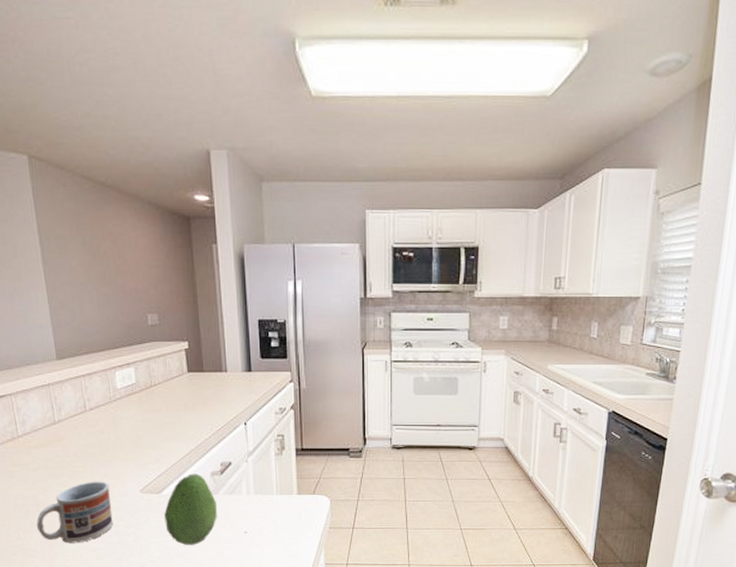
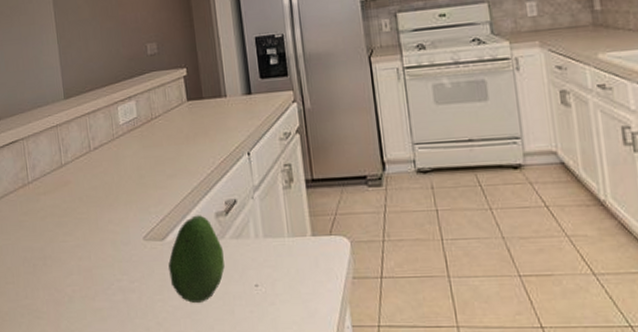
cup: present [36,481,114,543] -> none [42,228,117,302]

